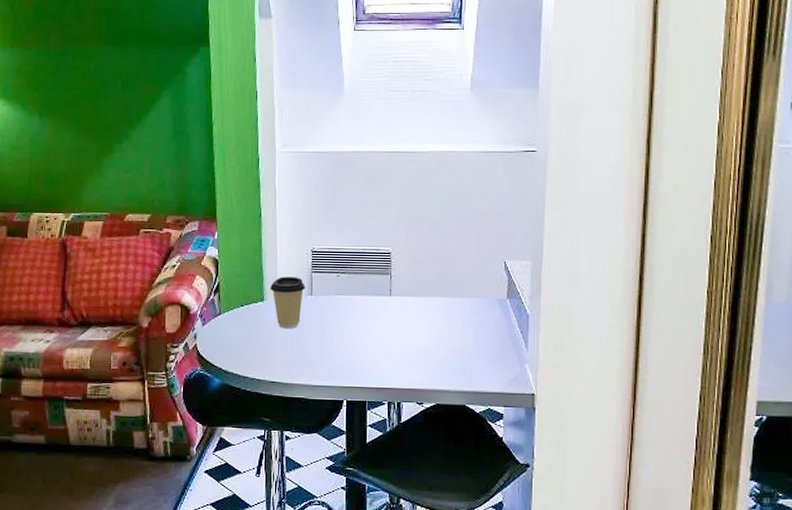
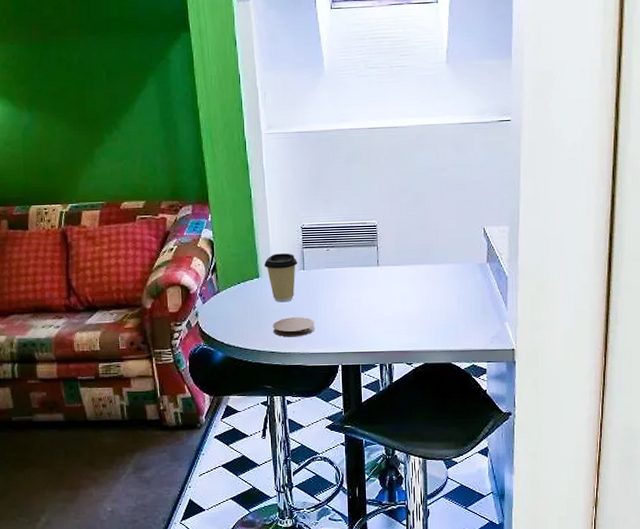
coaster: none [275,345,321,367] -> present [272,317,316,337]

